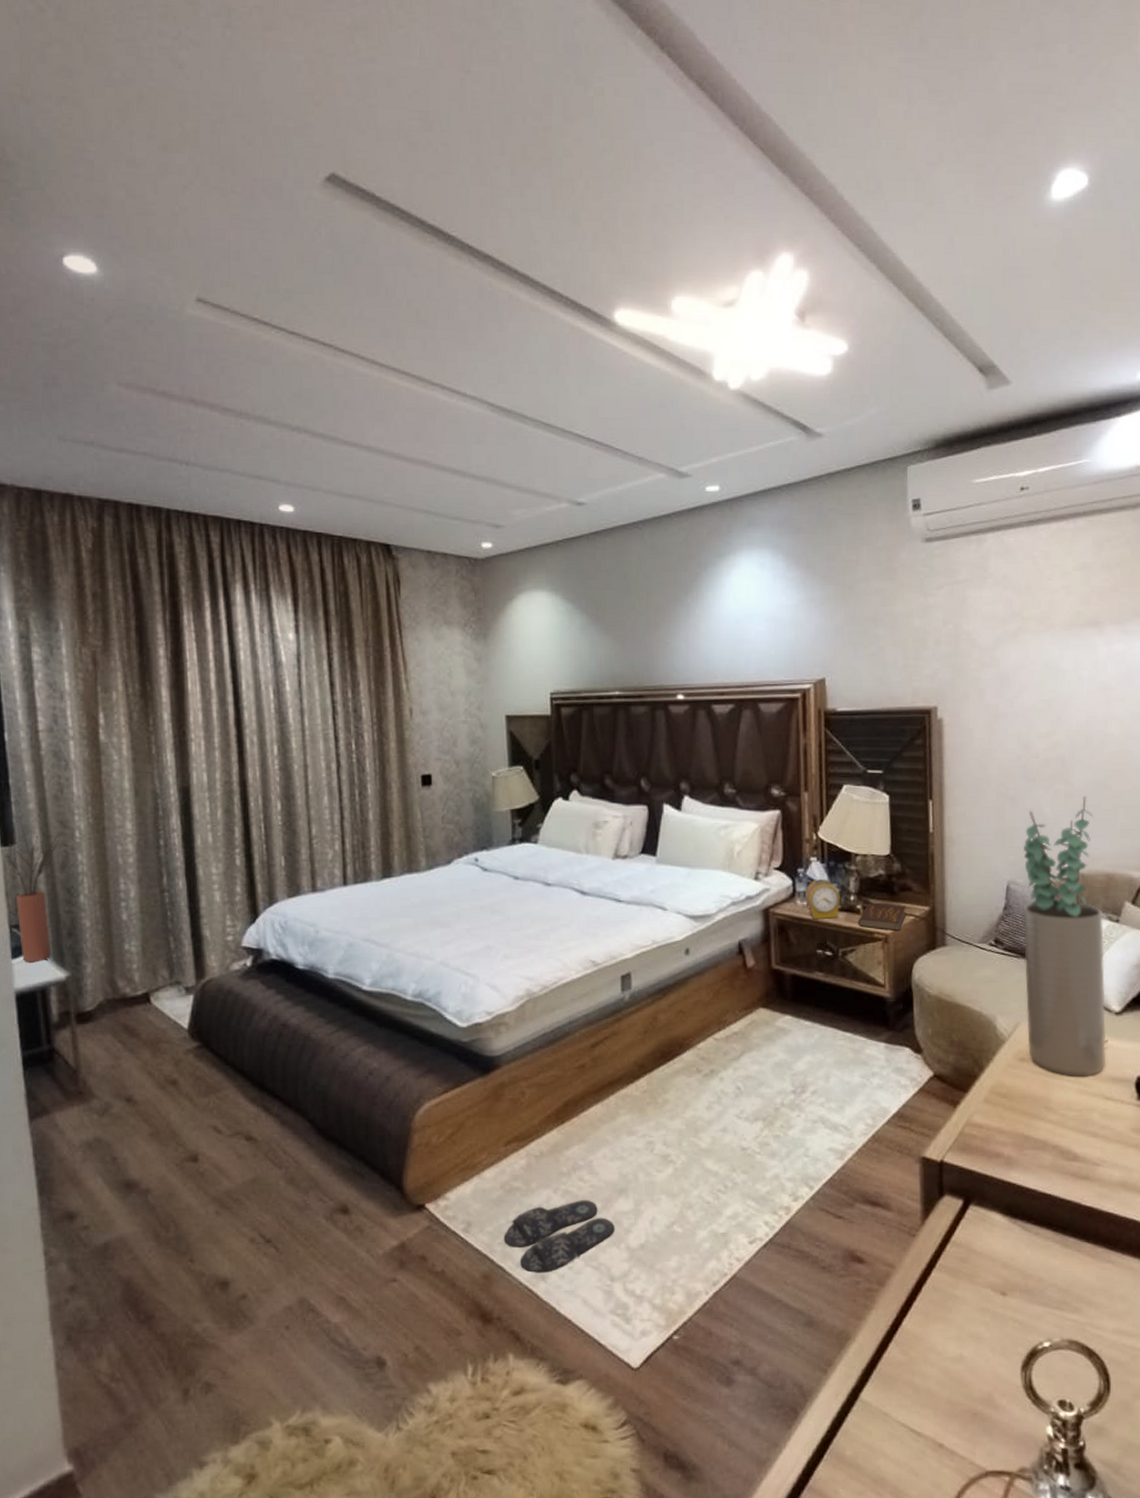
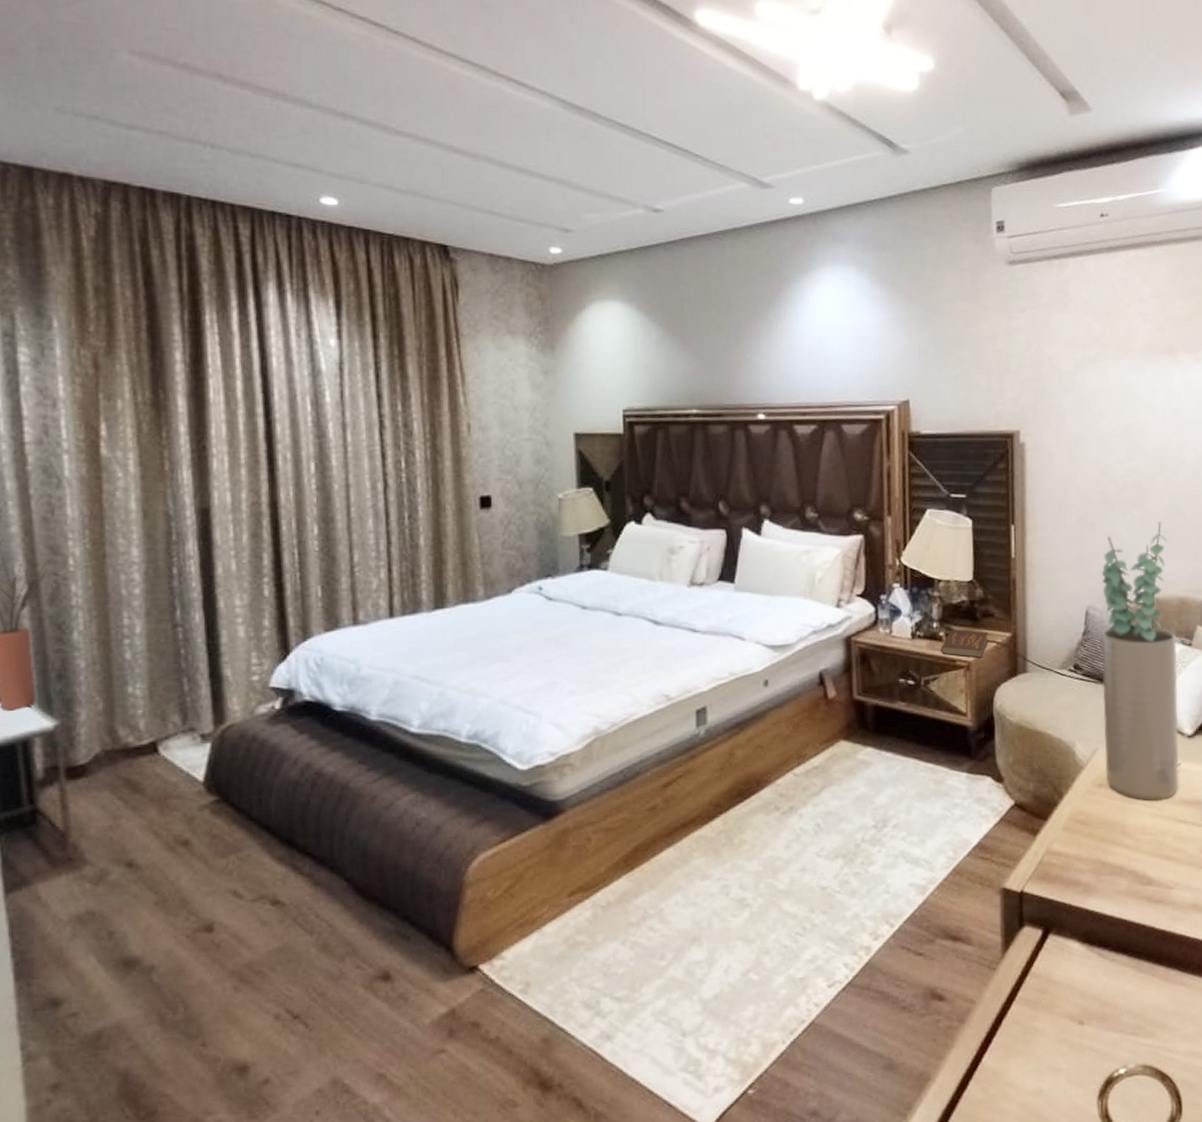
slippers: present [503,1200,615,1273] -> none [566,951,687,1033]
alarm clock: present [806,878,840,920] -> none [888,605,923,648]

